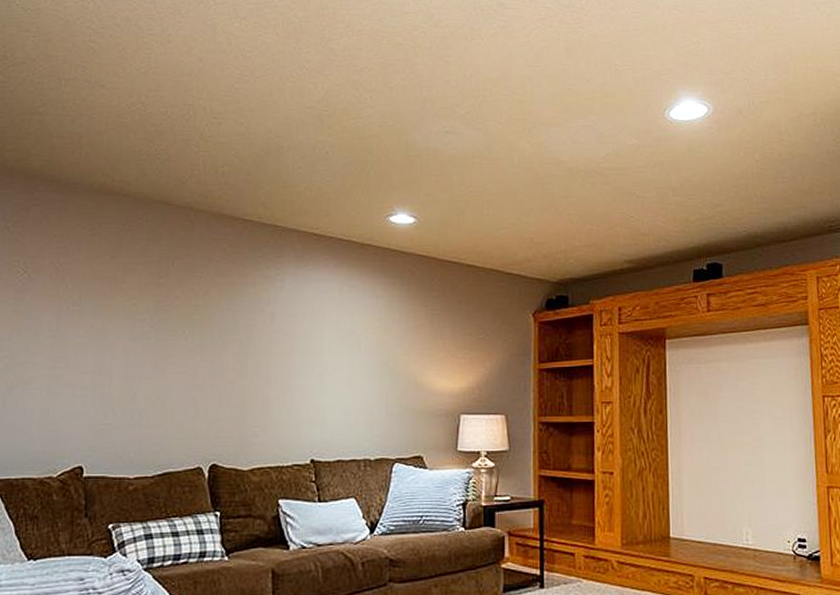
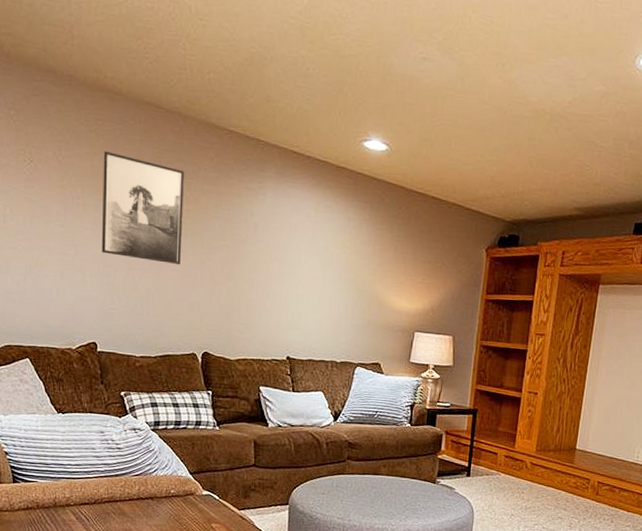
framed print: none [96,253,195,366] -> present [101,151,185,264]

